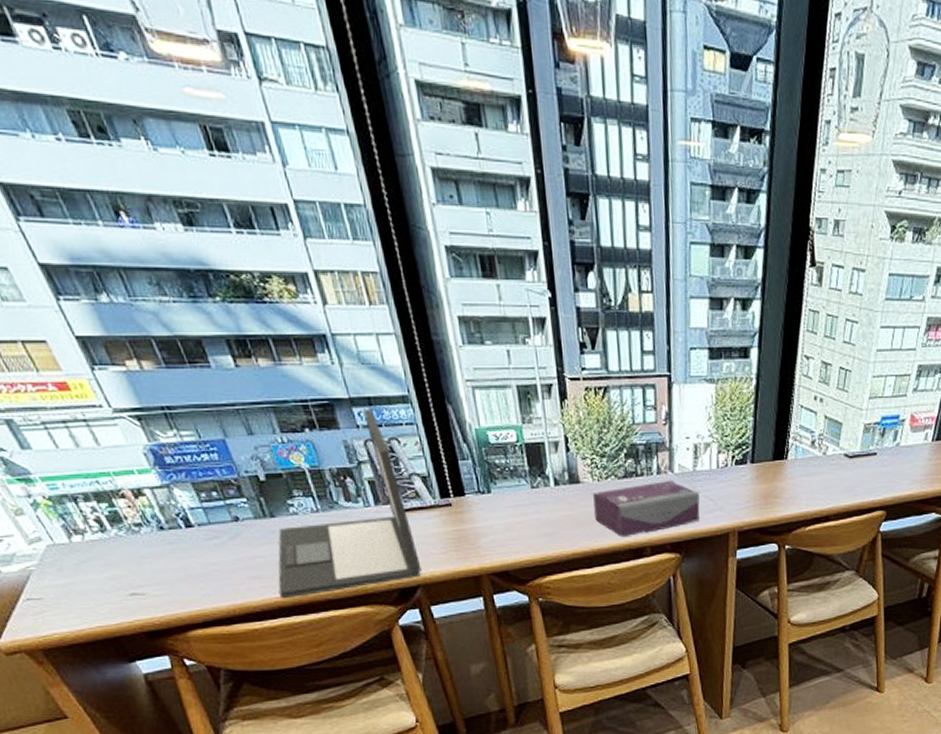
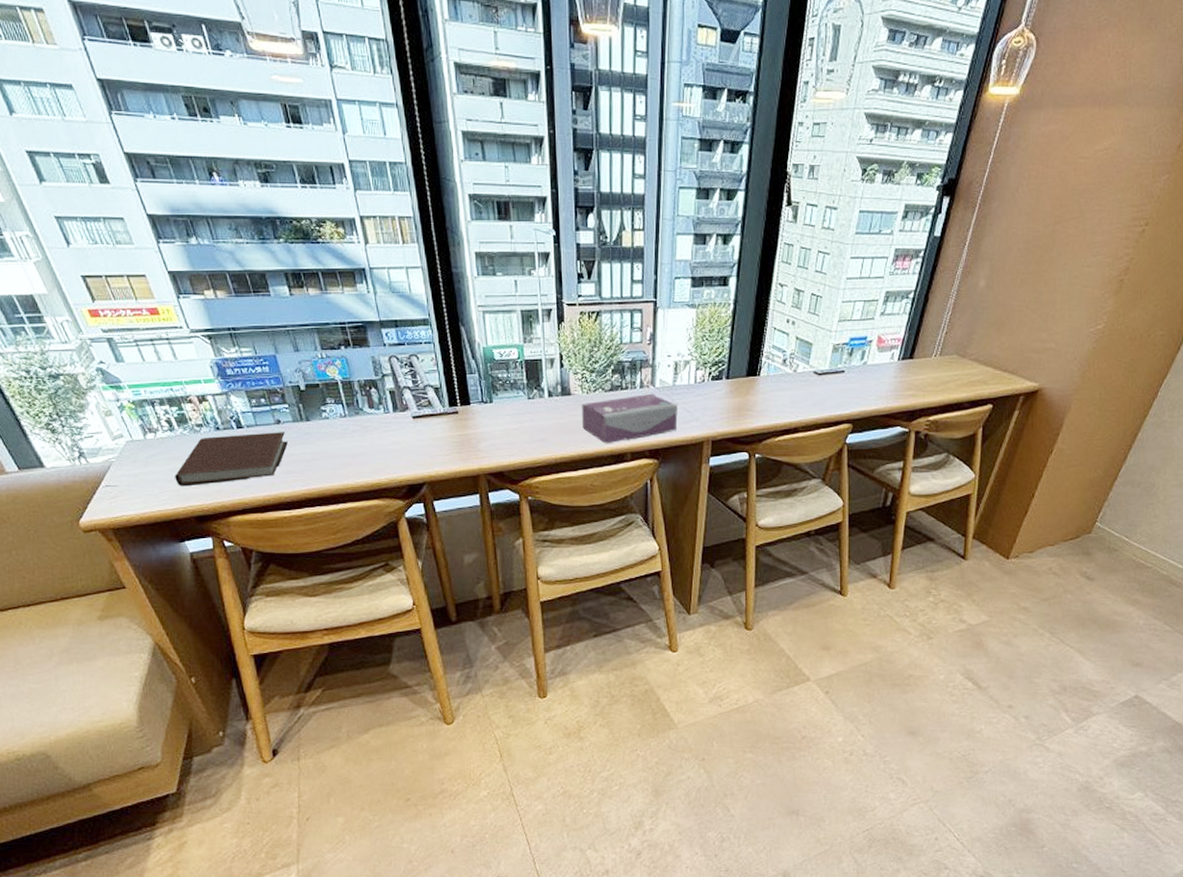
notebook: none [113,530,251,597] -> present [175,432,288,486]
laptop: present [278,409,422,599] -> none [307,330,428,491]

